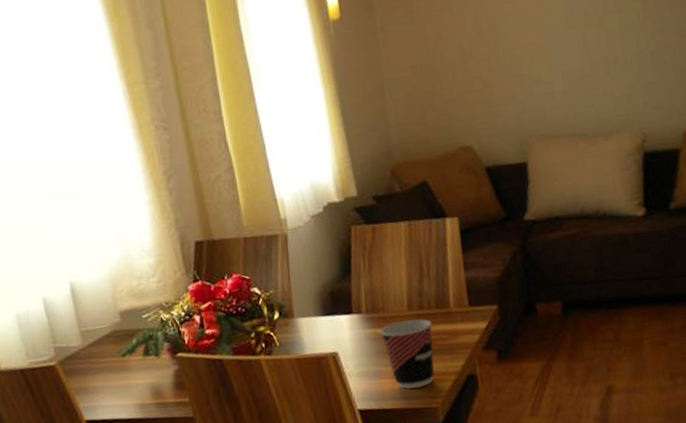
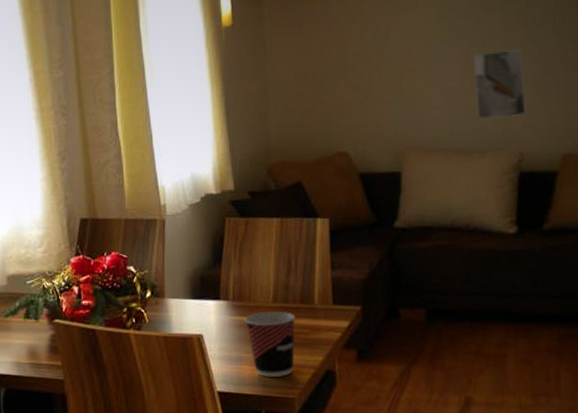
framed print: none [590,24,646,100] -> present [473,49,526,118]

